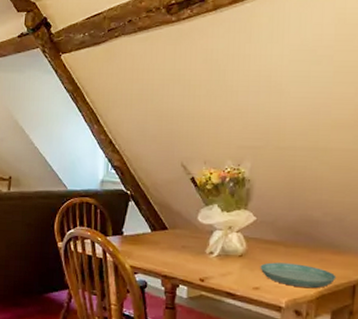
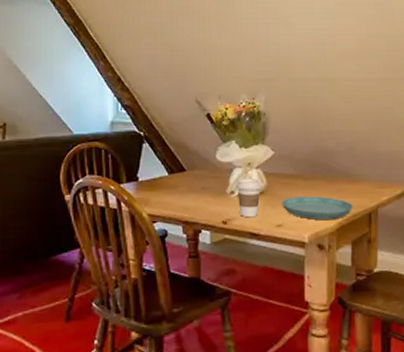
coffee cup: none [215,241,242,278] -> present [235,179,262,218]

